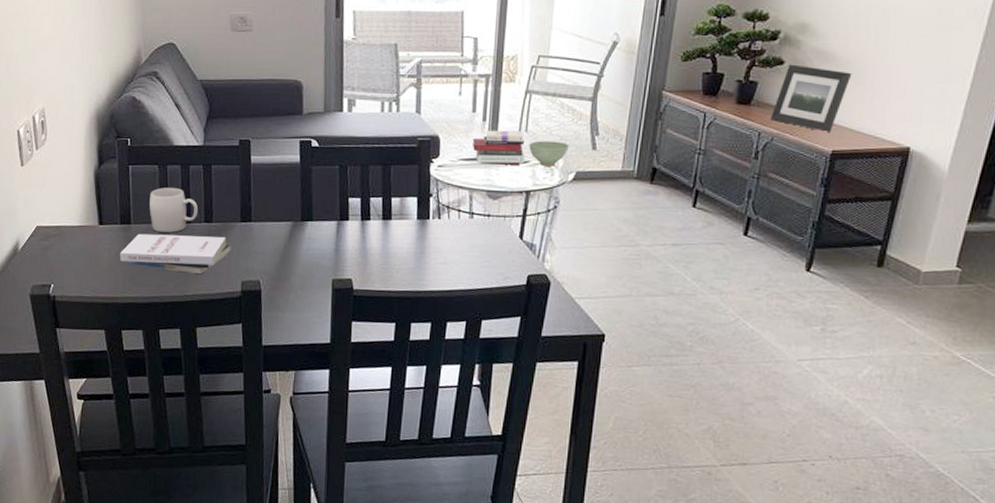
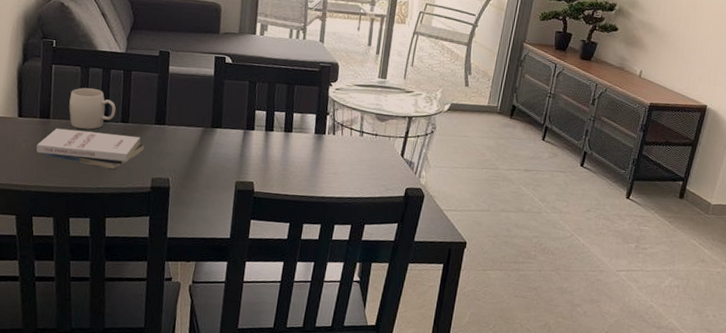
books: present [472,130,525,165] -> none [366,62,410,94]
bowl: present [528,140,570,166] -> none [413,75,447,97]
picture frame: present [770,64,852,132] -> none [605,31,668,88]

